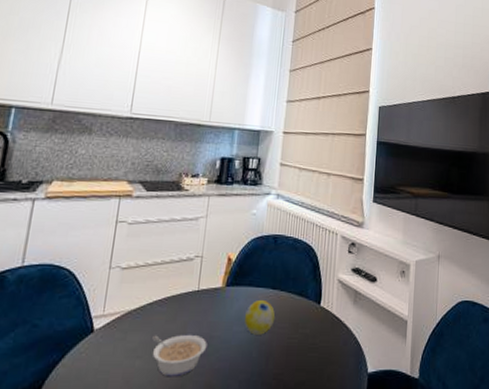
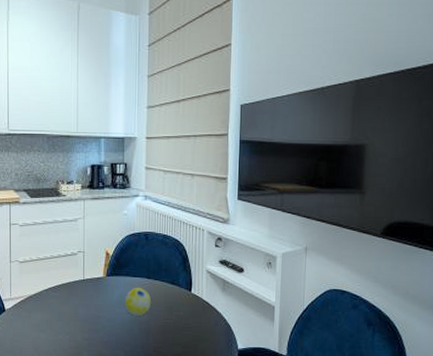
legume: present [152,334,207,377] -> none [51,314,96,347]

